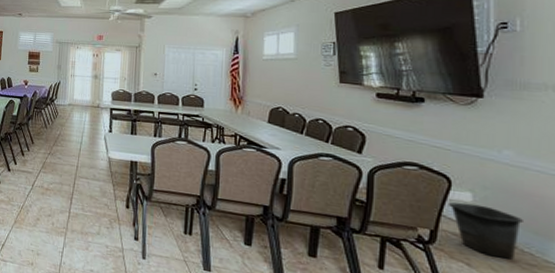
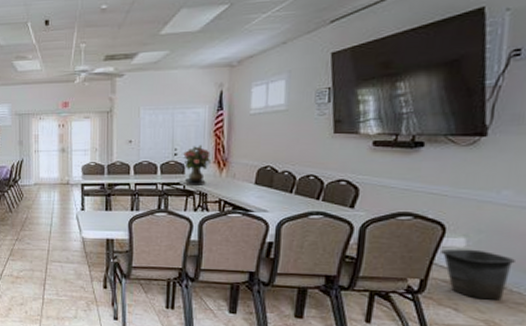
bouquet: none [202,82,228,120] -> present [183,144,212,185]

